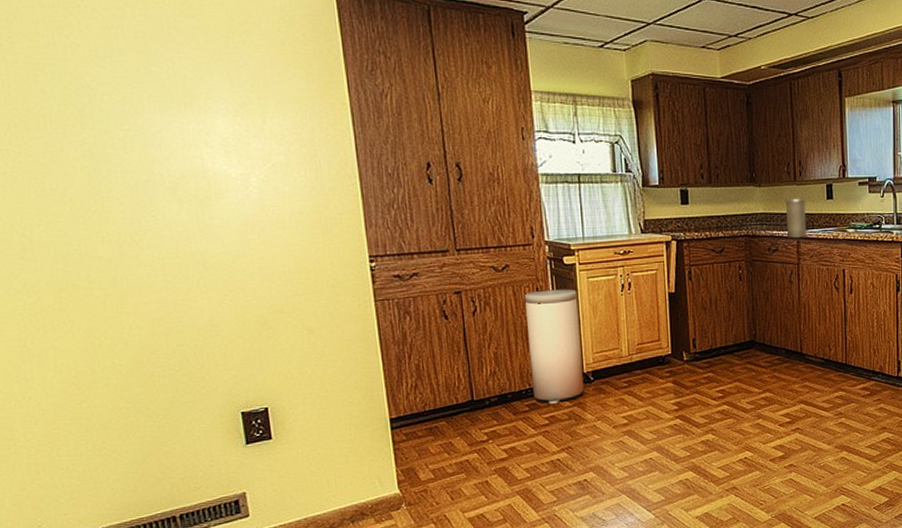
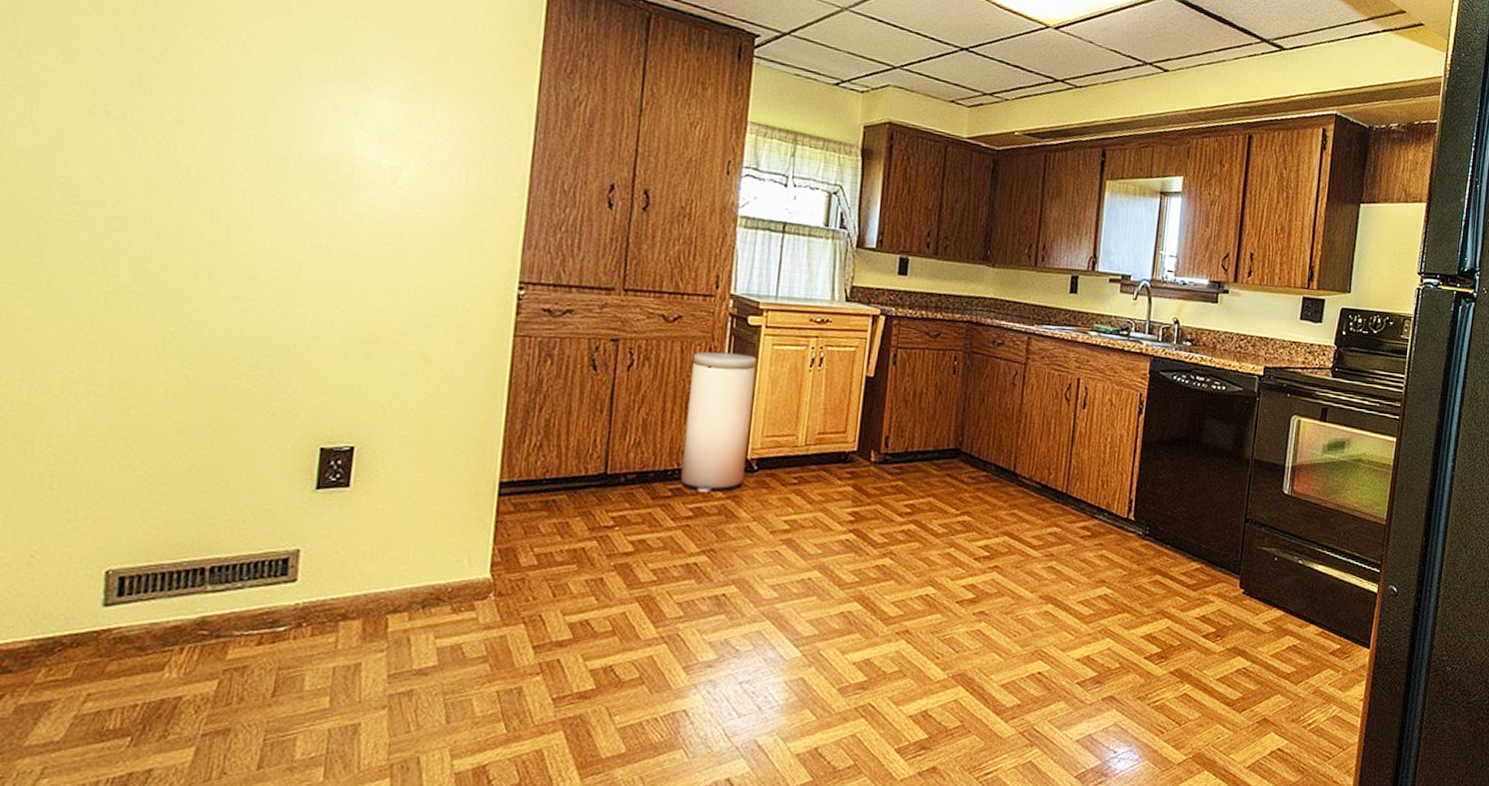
canister: present [785,198,807,239] -> none [1016,285,1045,335]

